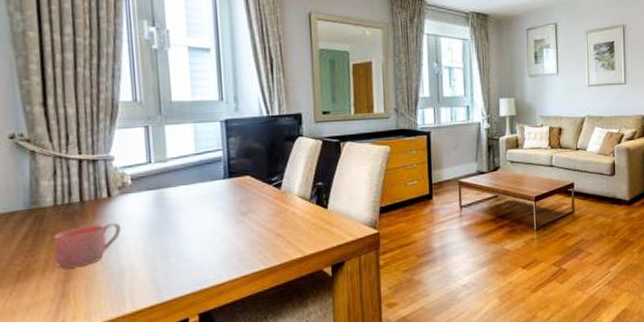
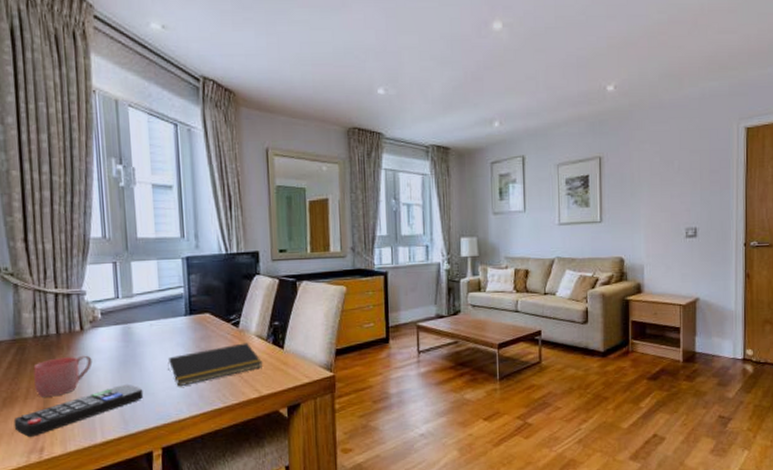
remote control: none [29,250,179,312] -> present [13,383,144,437]
notepad: none [205,204,306,251] -> present [168,343,263,387]

